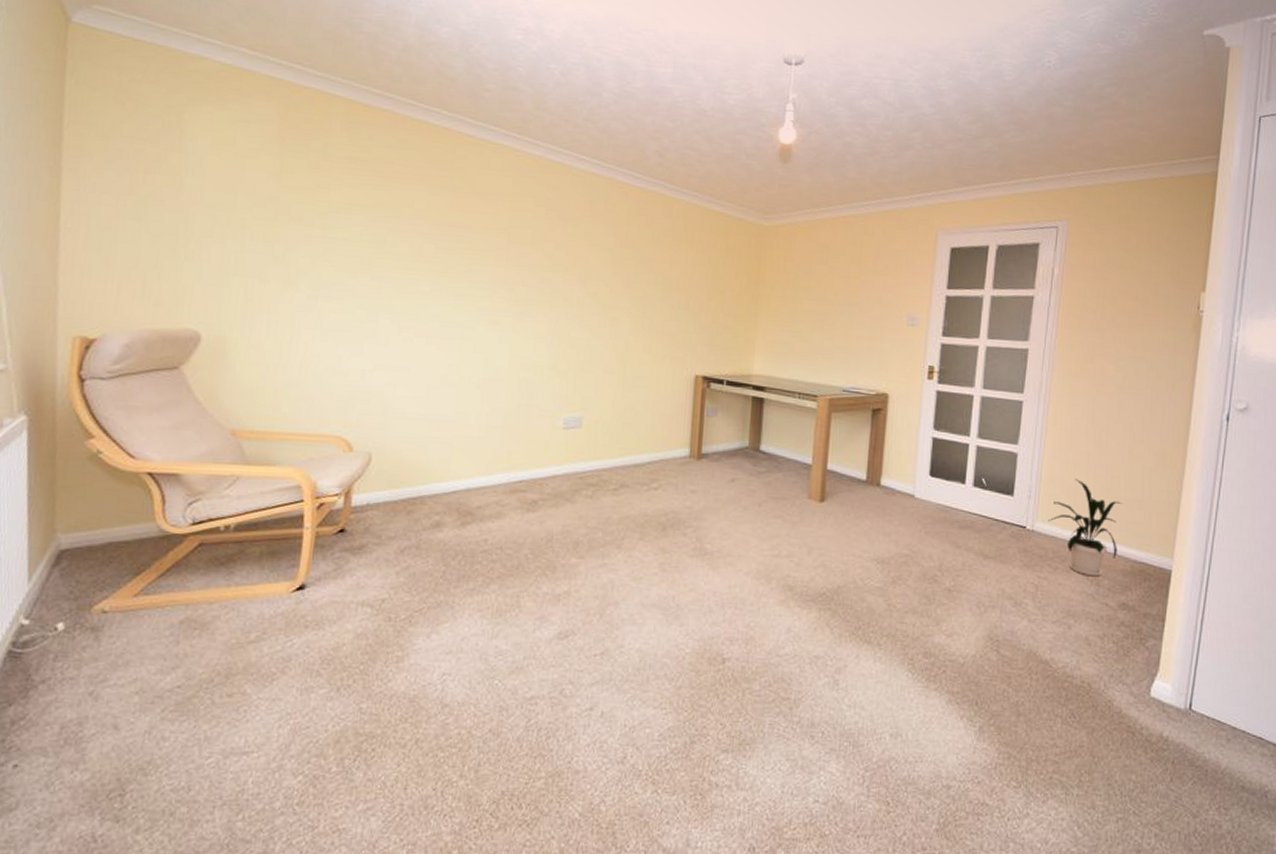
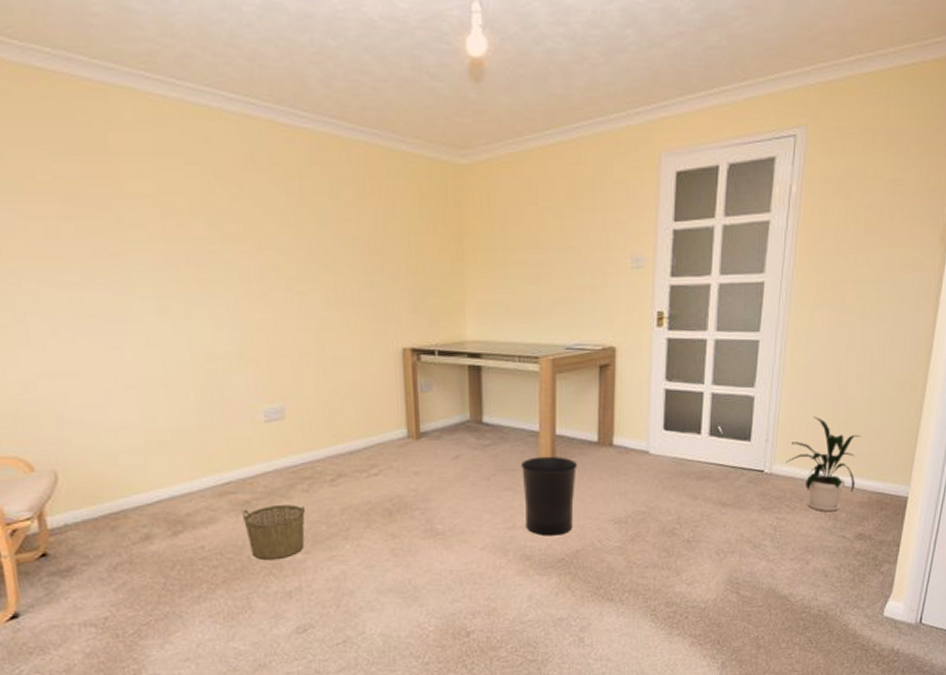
basket: none [528,507,586,561] -> present [243,505,305,561]
waste bin: none [791,488,846,569] -> present [520,456,578,536]

